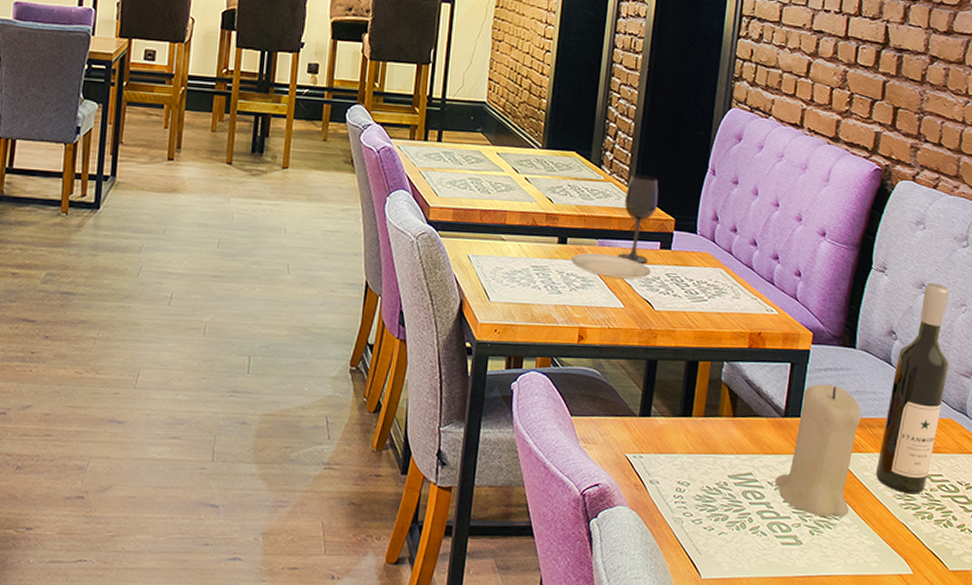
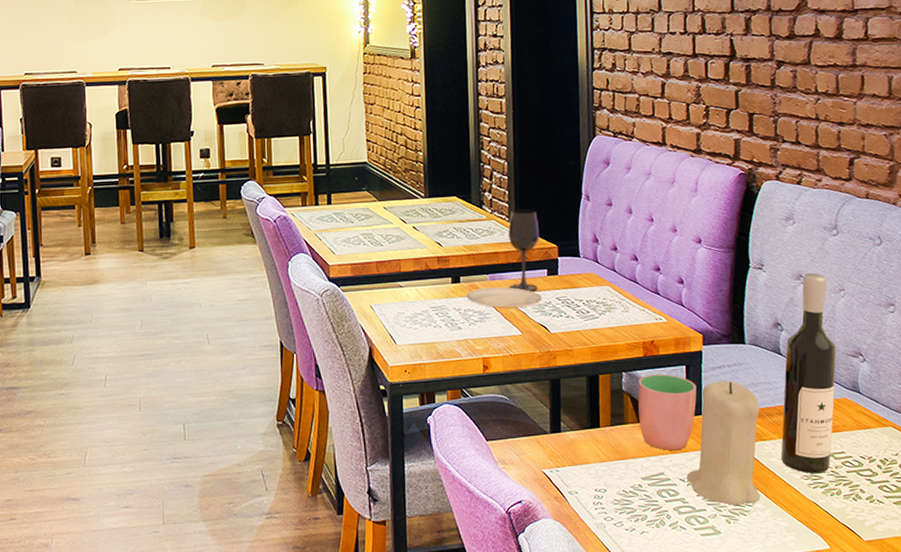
cup: none [733,367,799,451] -> present [637,373,697,451]

